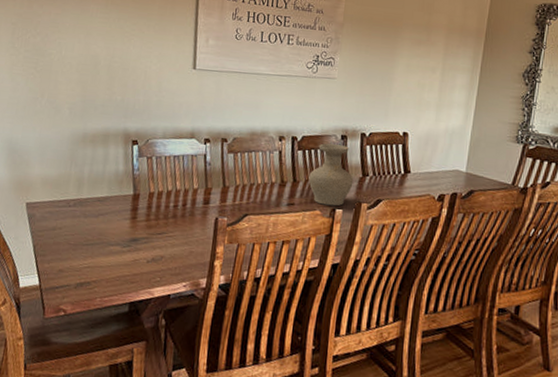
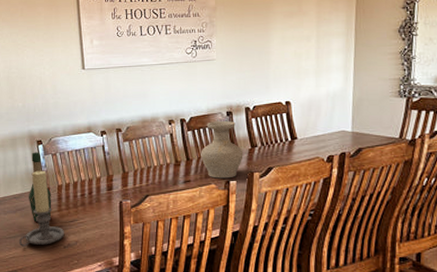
candle holder: none [96,173,151,257] -> present [18,170,65,247]
wine bottle: none [114,152,141,230] -> present [28,152,52,221]

